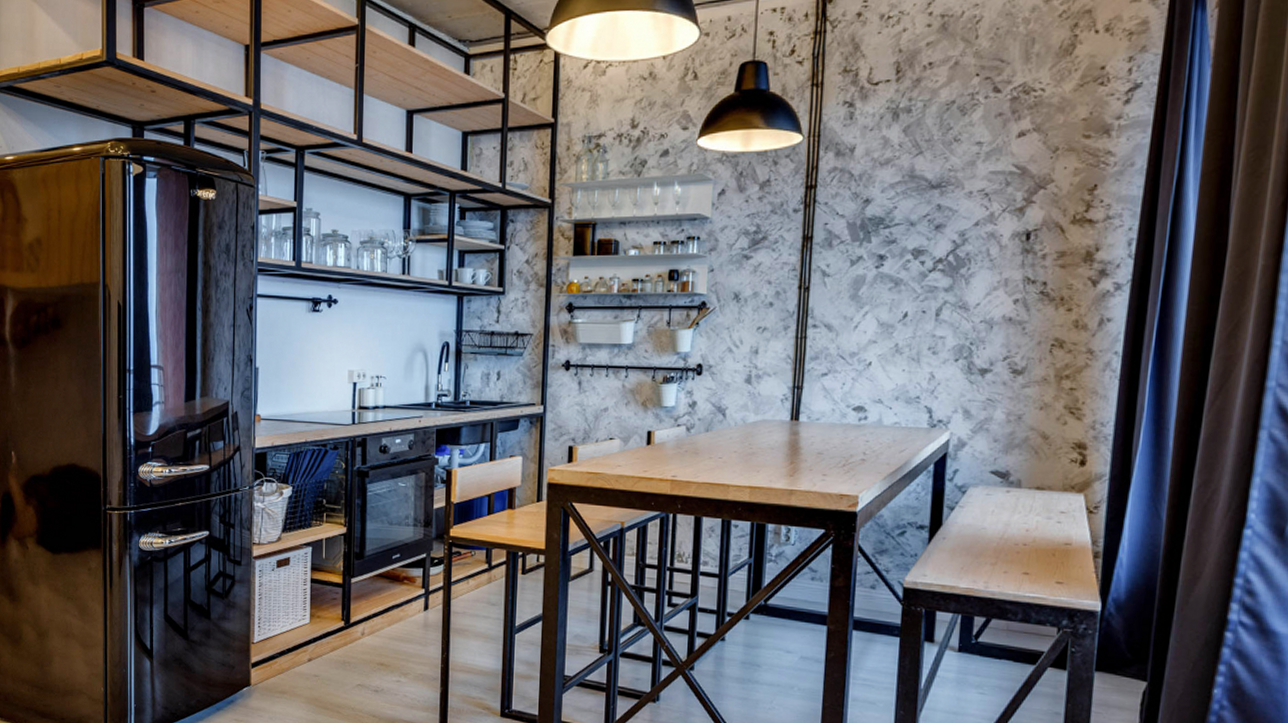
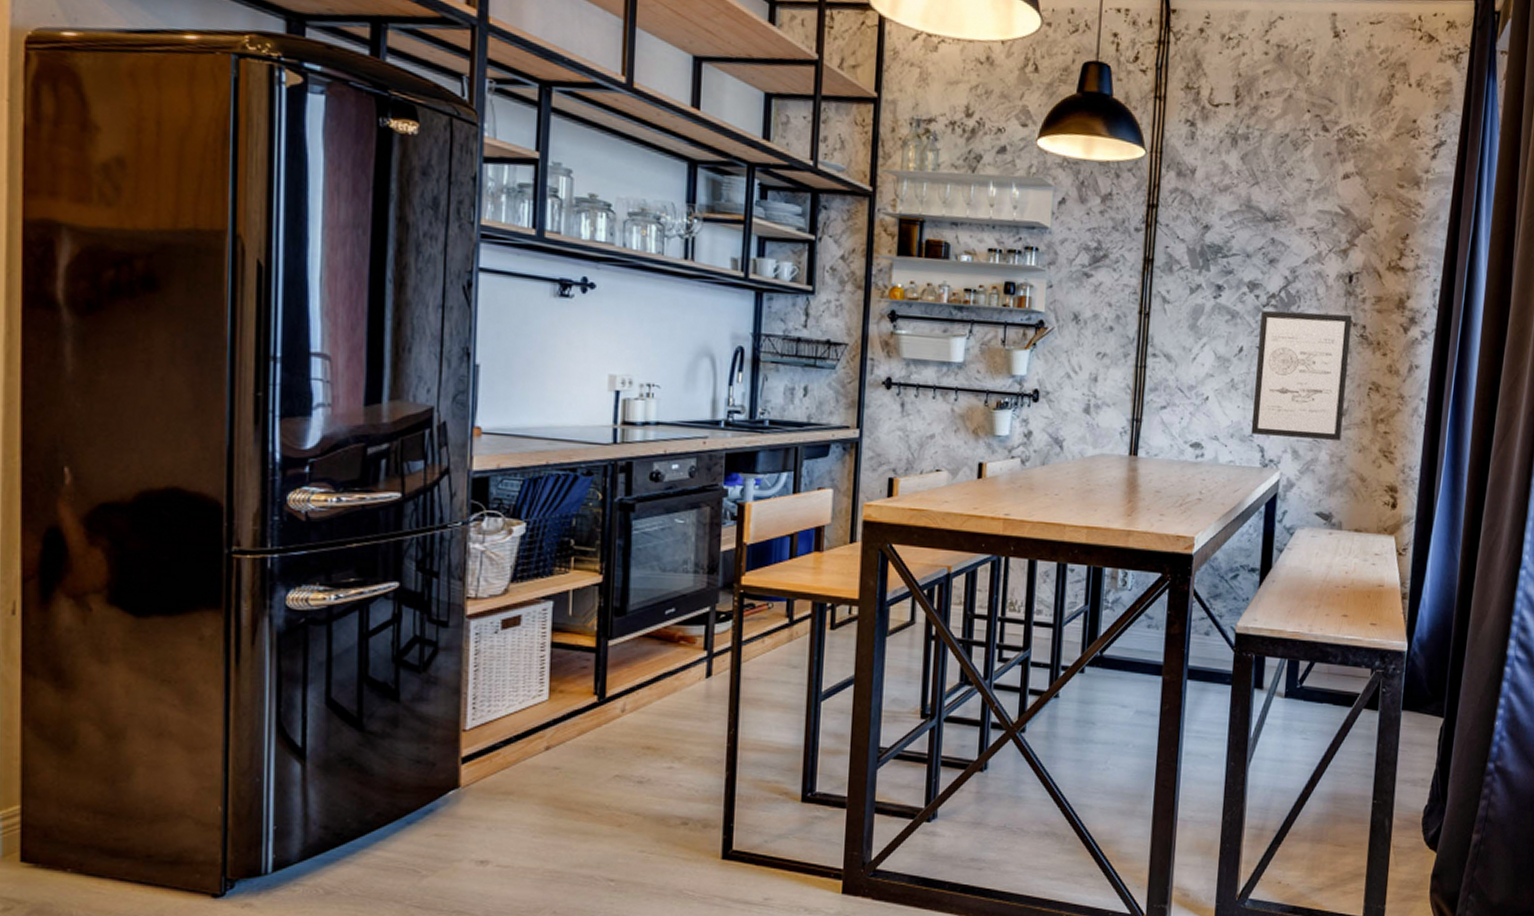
wall art: none [917,272,1031,400] -> present [1250,310,1353,442]

